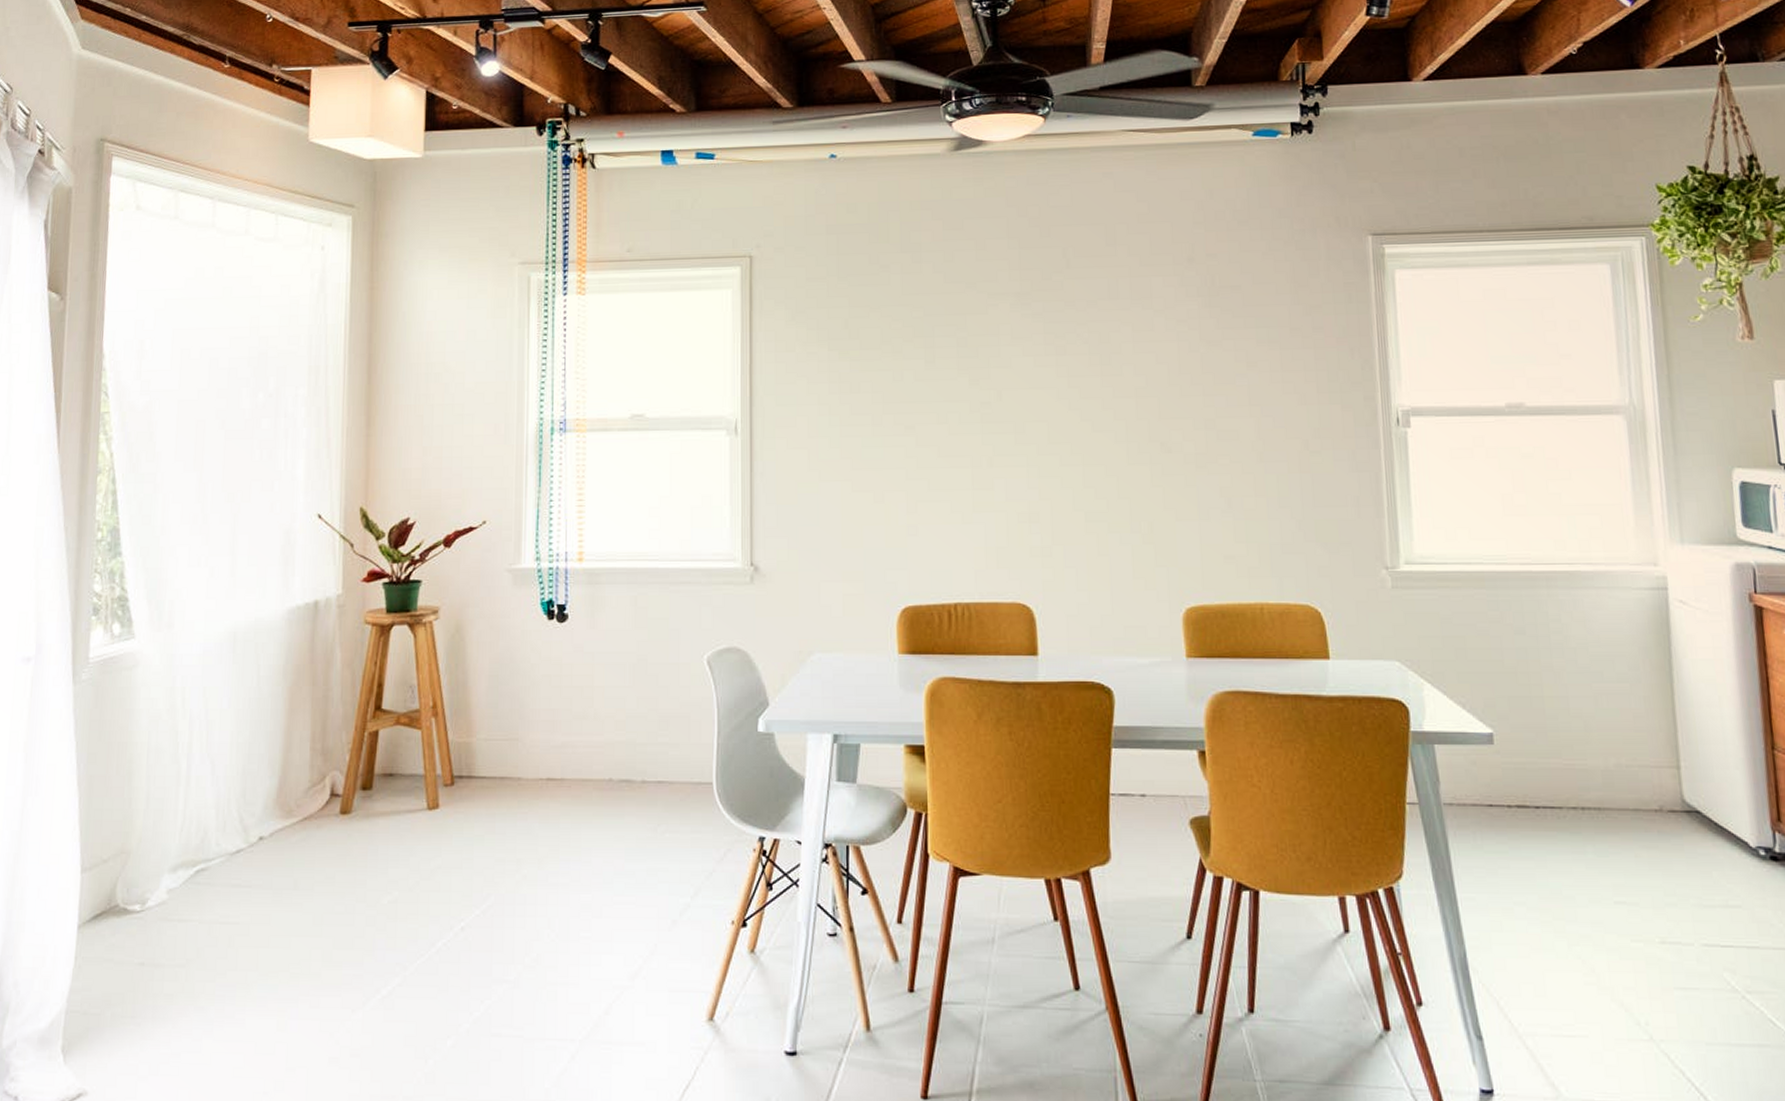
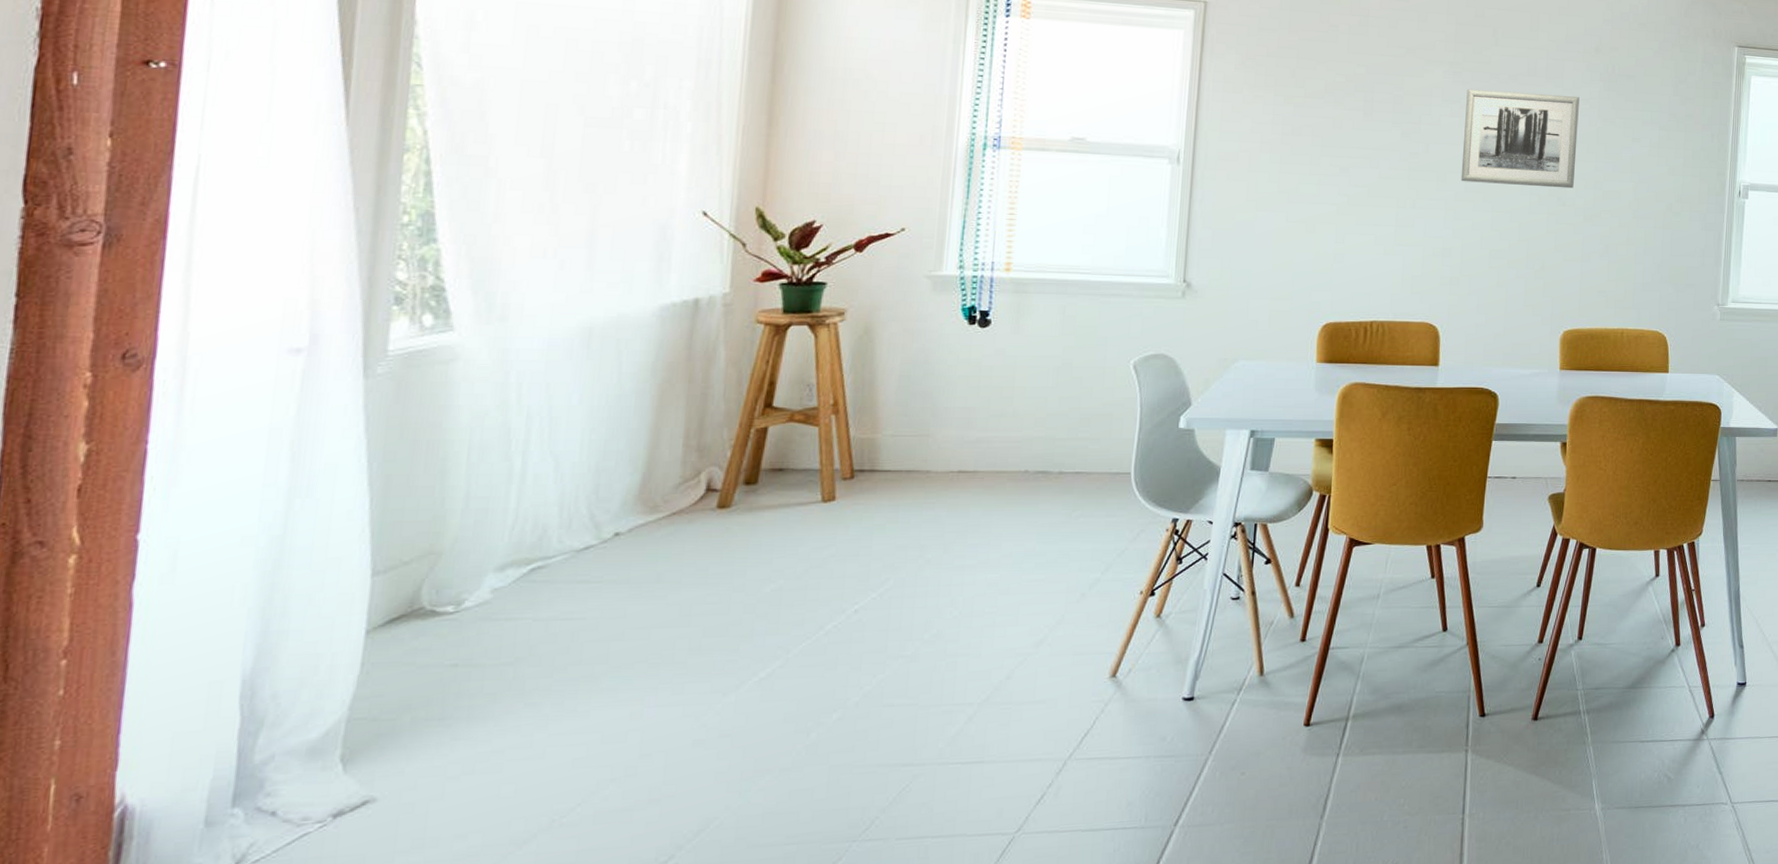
wall art: none [1039,319,1179,432] -> present [1460,89,1580,189]

